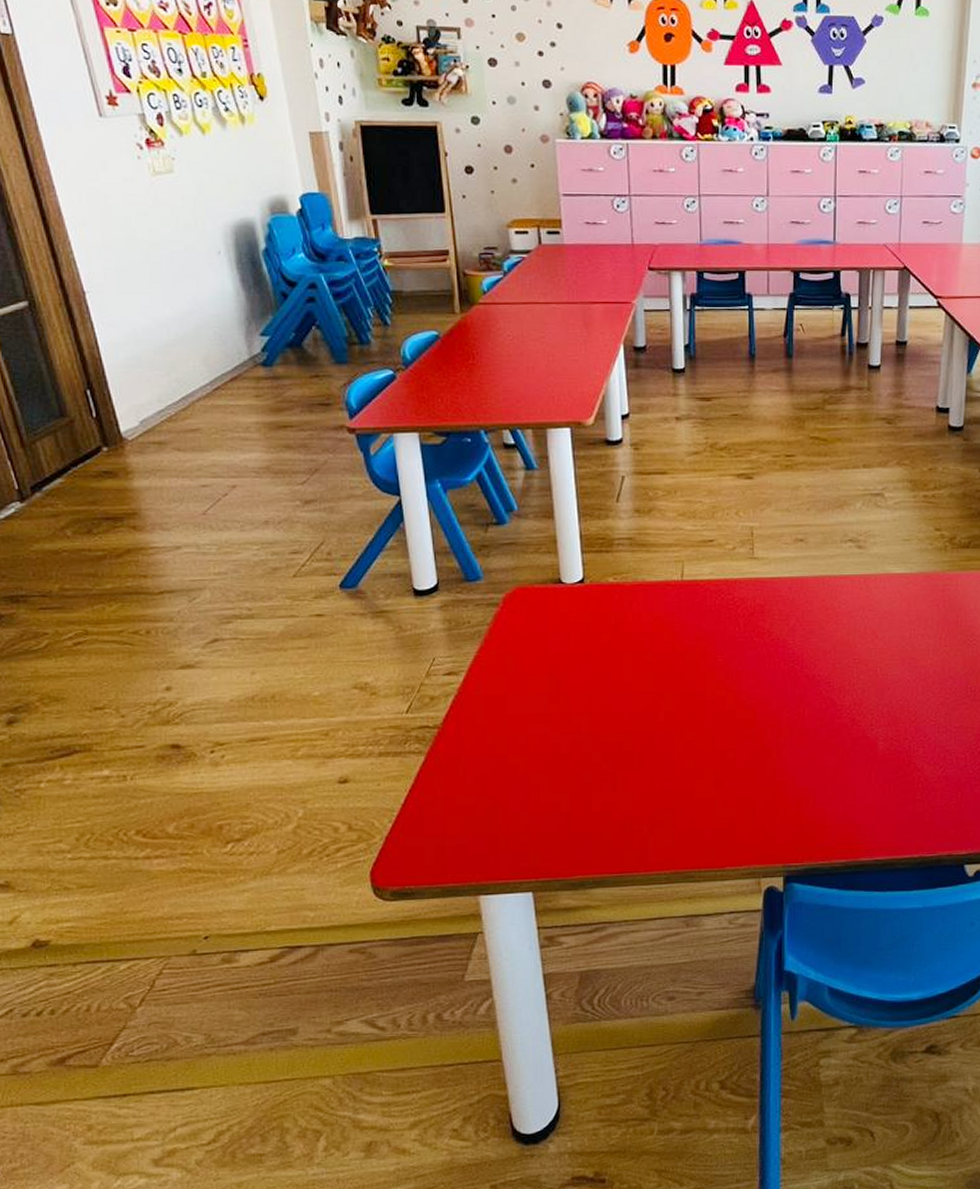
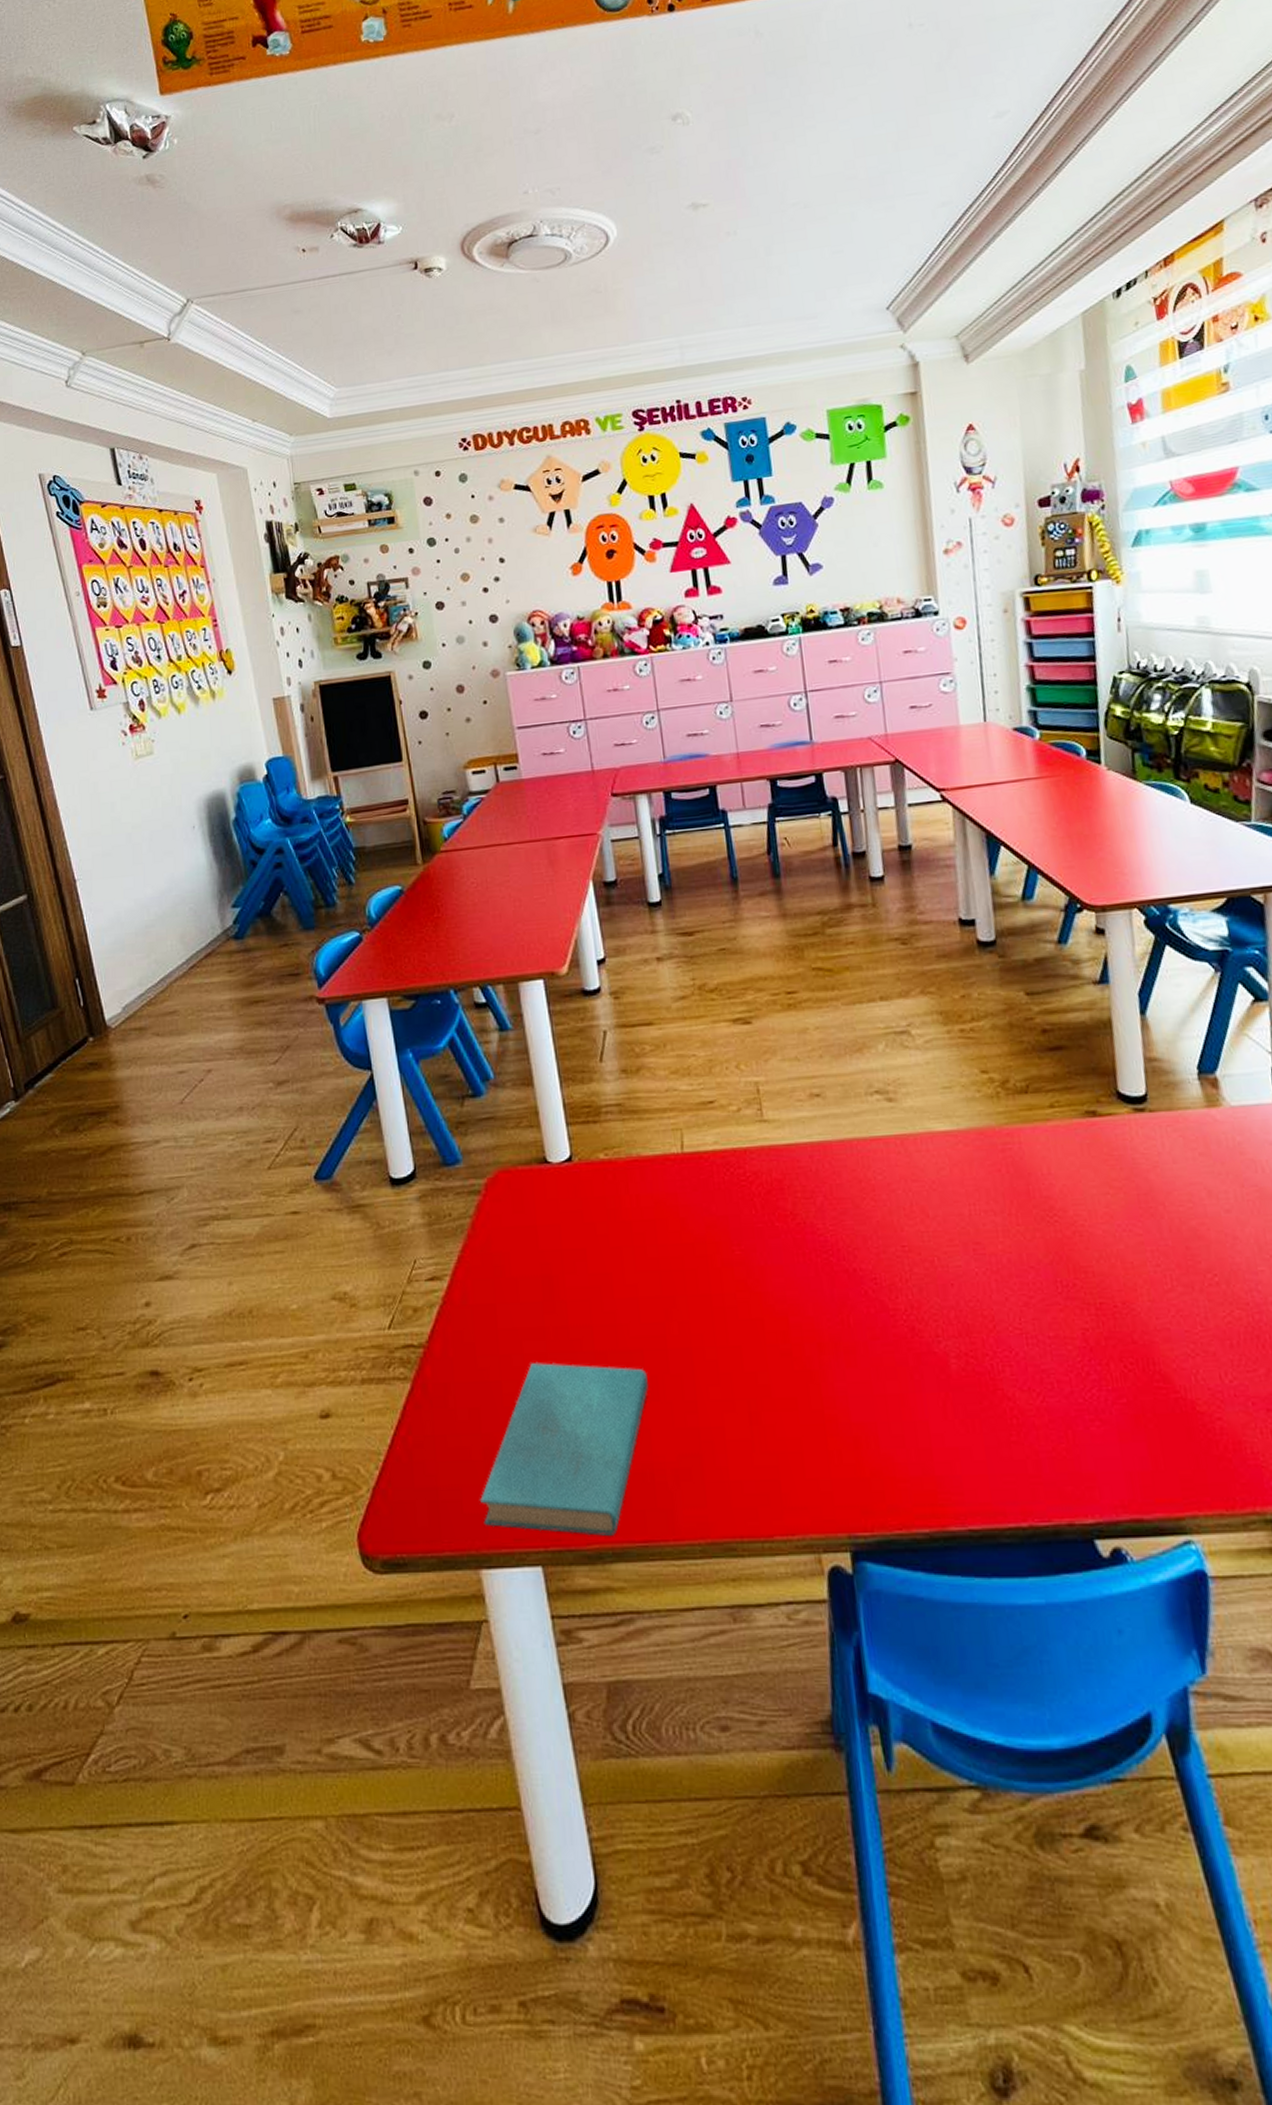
book: none [482,741,634,870] -> present [480,1362,648,1536]

